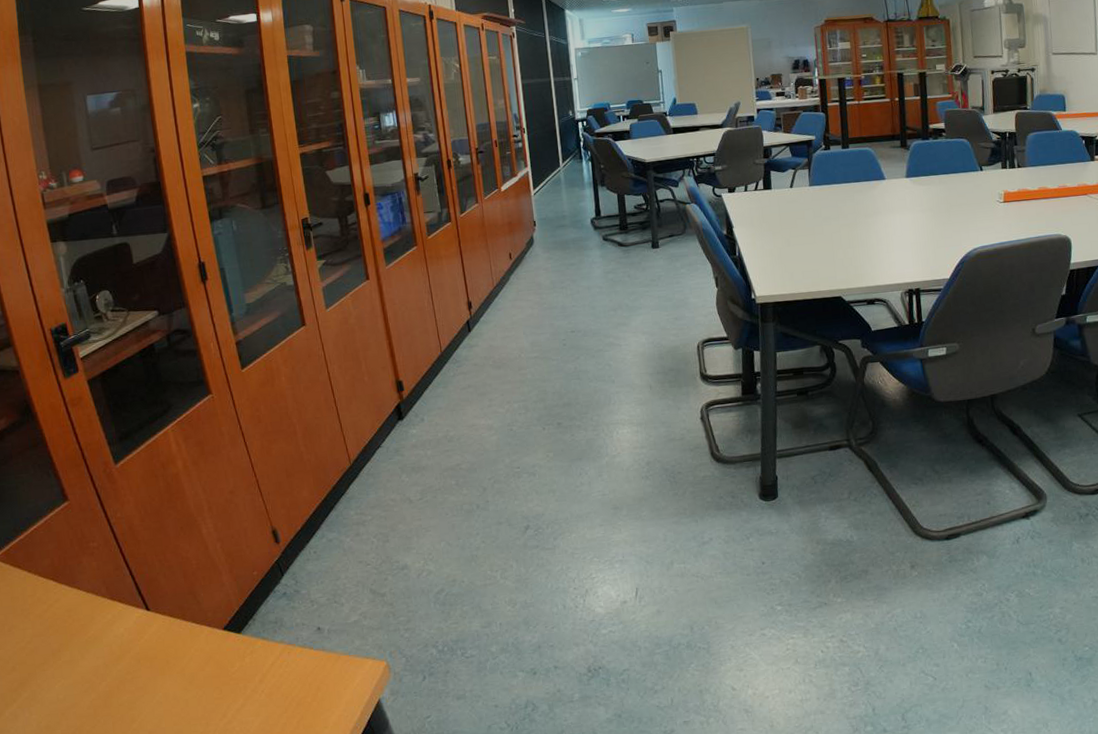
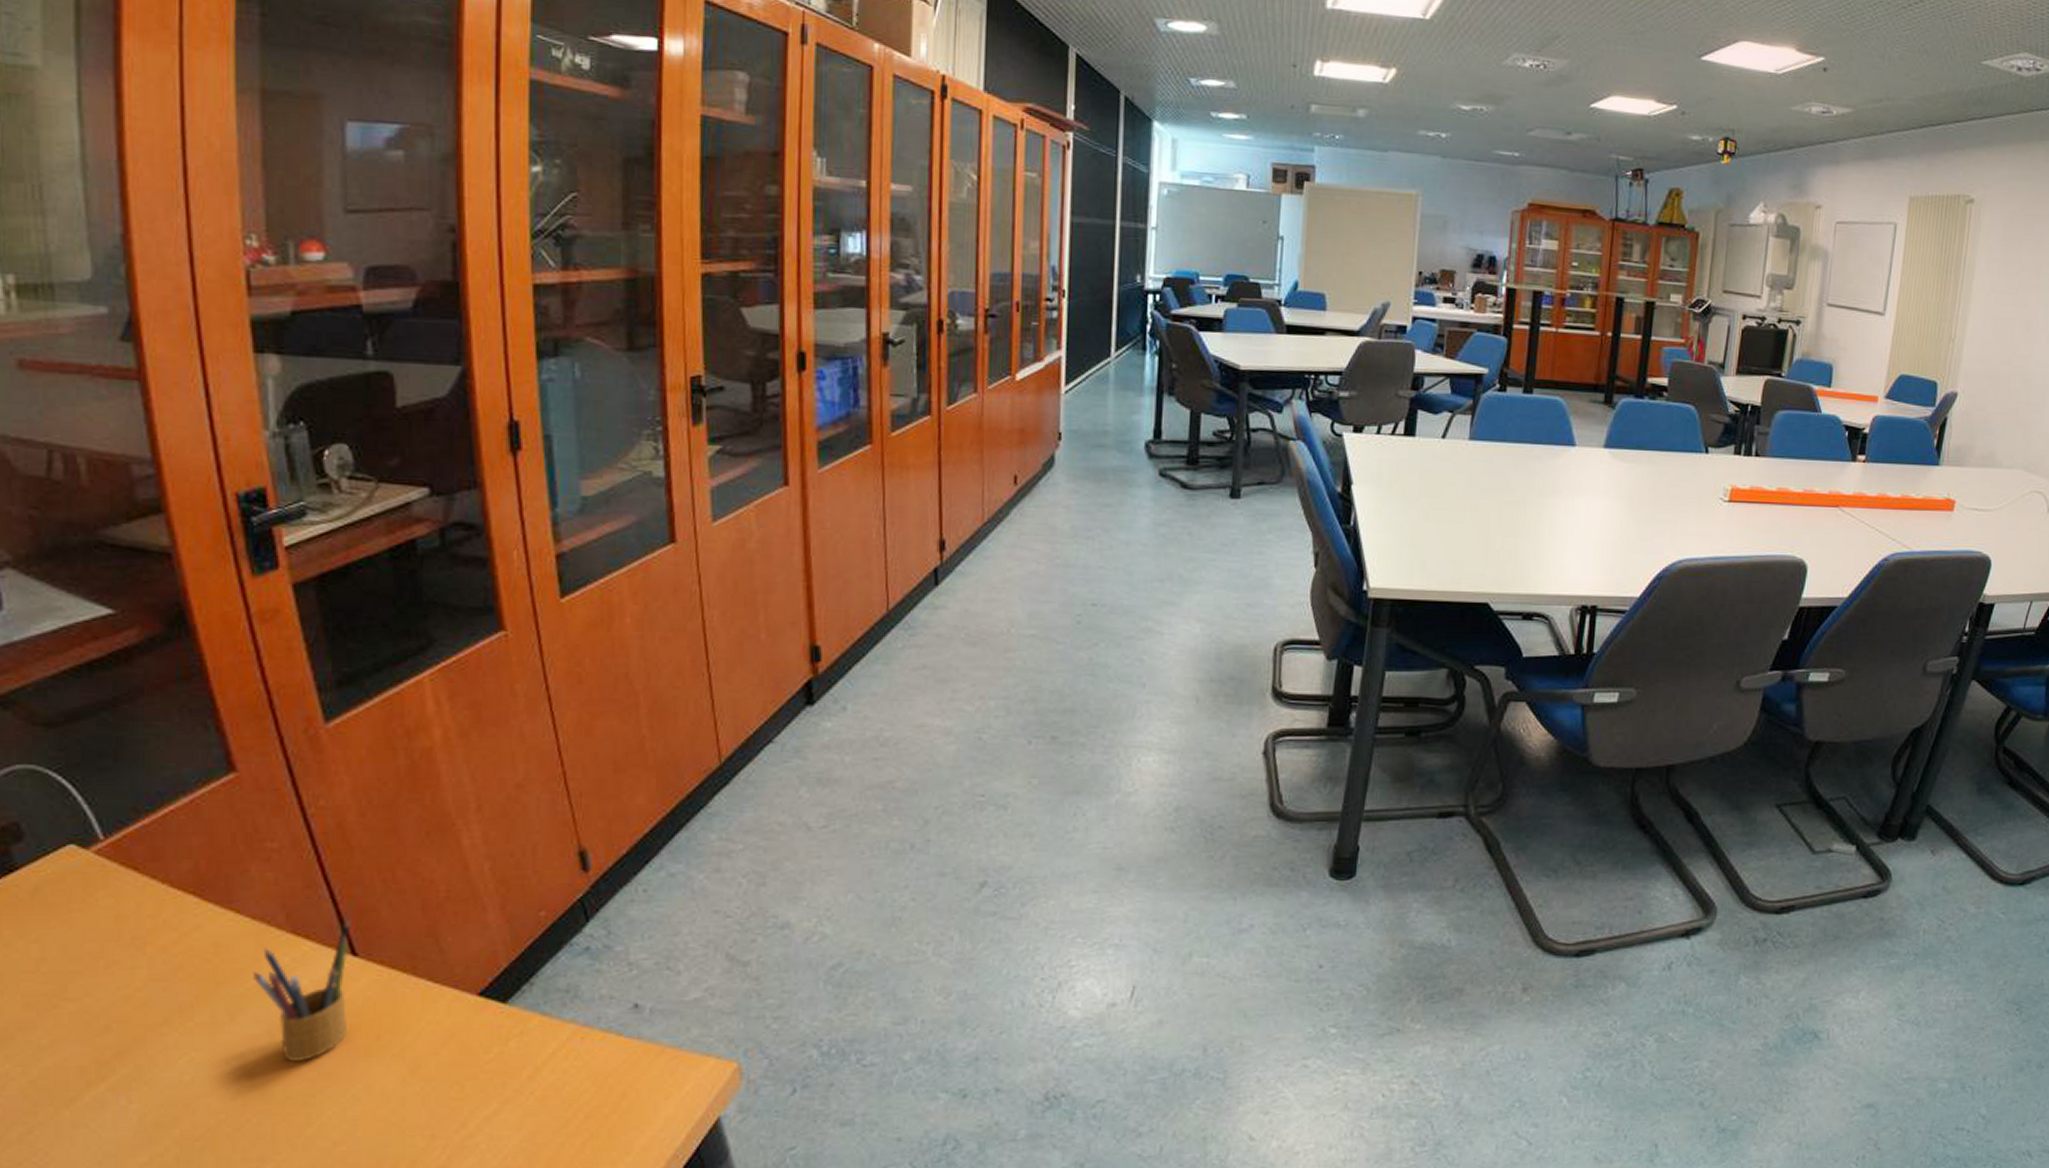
pencil box: none [92,586,149,682] -> present [253,917,352,1063]

